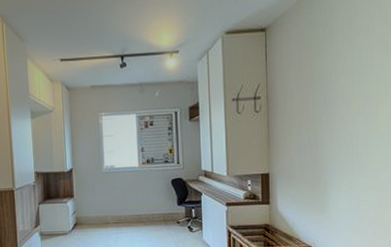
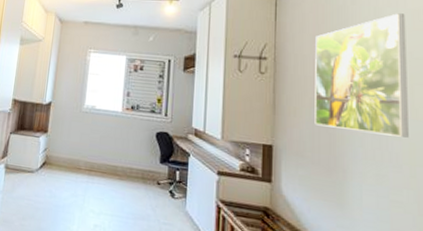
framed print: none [300,40,373,150] -> present [315,13,409,138]

